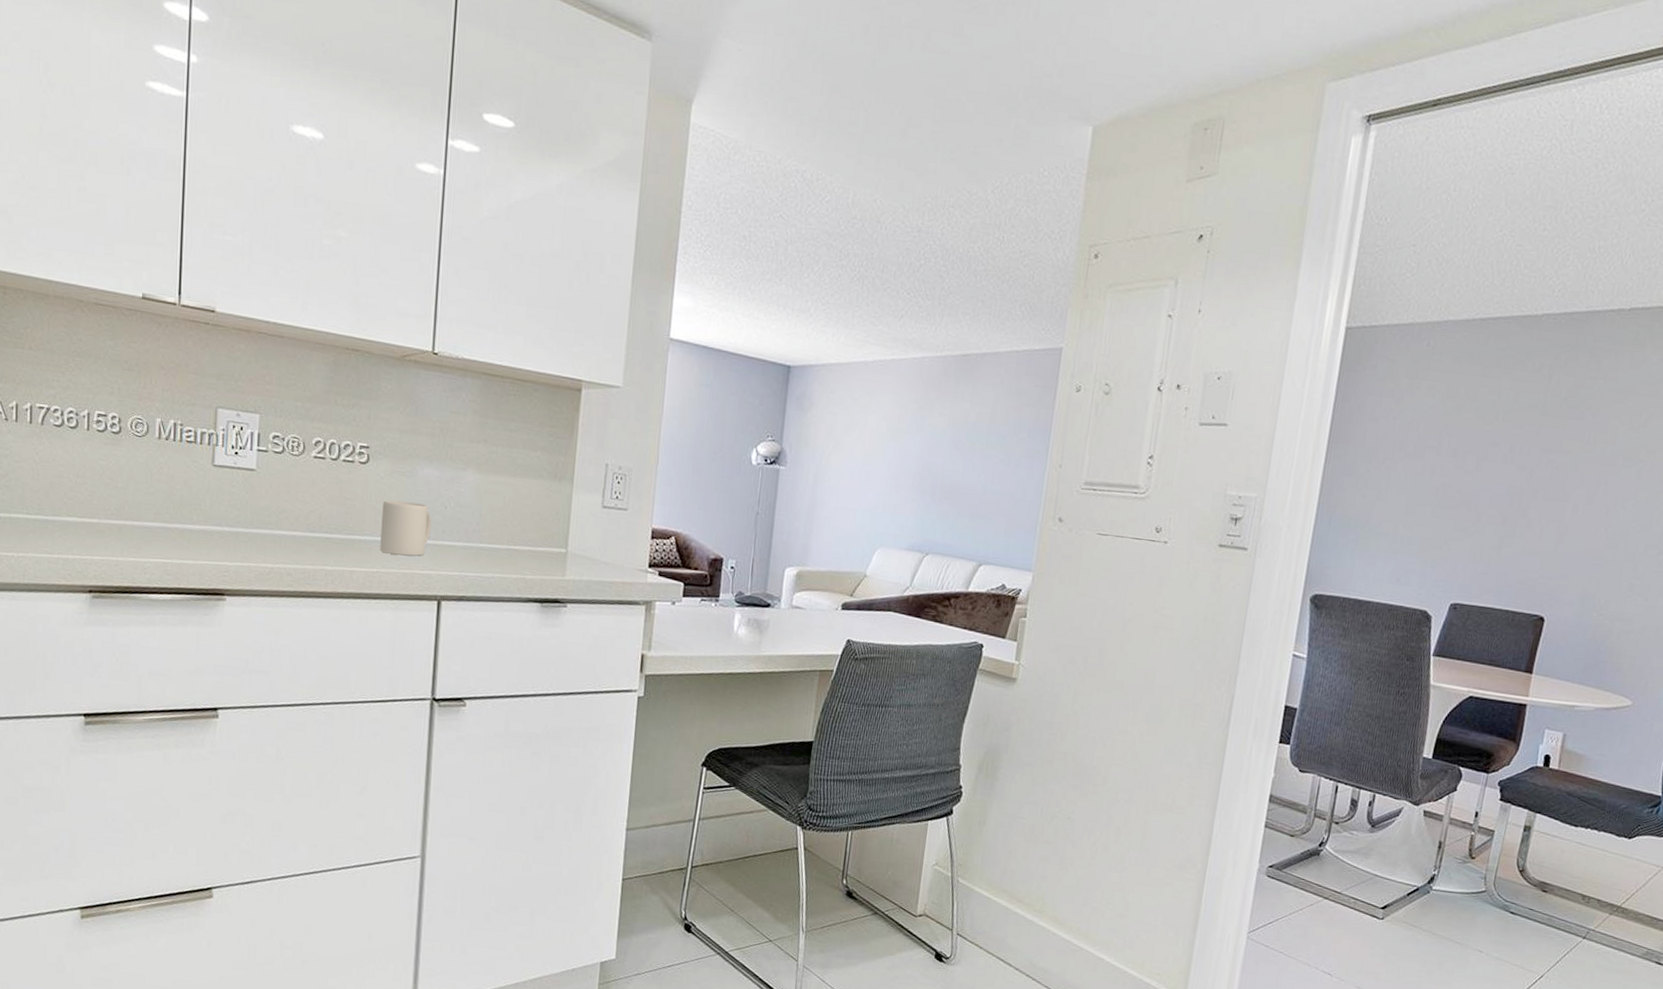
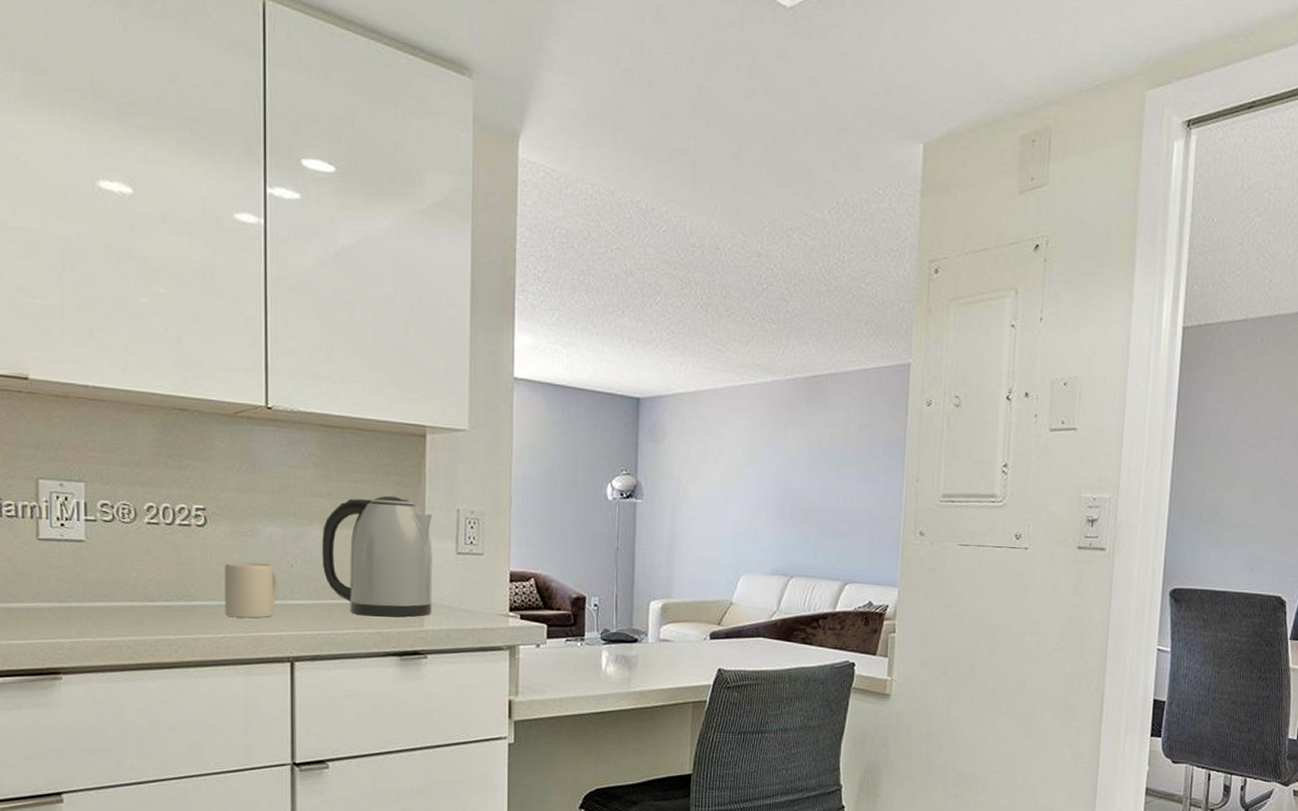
kettle: none [474,445,582,566] -> present [322,495,433,617]

